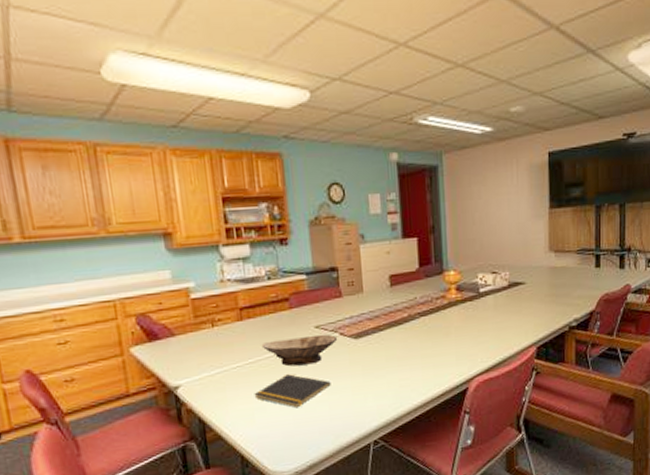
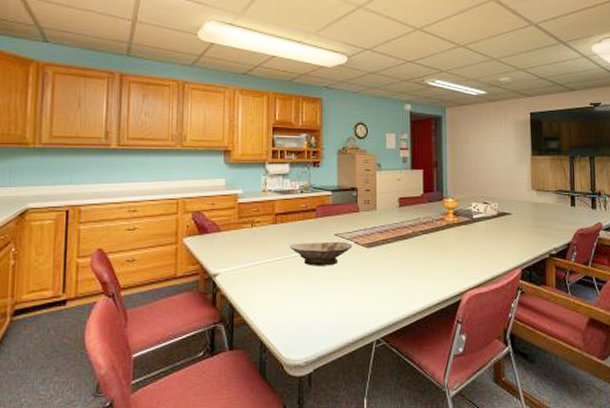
notepad: present [254,374,331,409] -> none [278,273,344,303]

